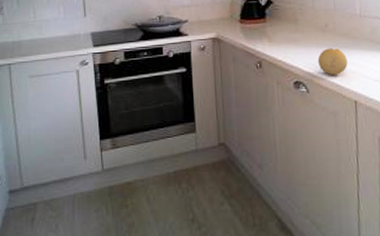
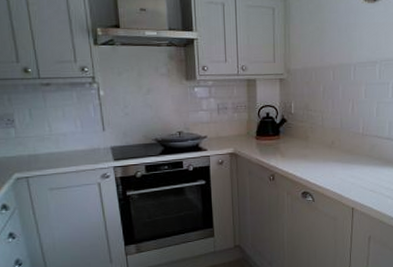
fruit: present [317,48,348,75] -> none [323,163,349,186]

